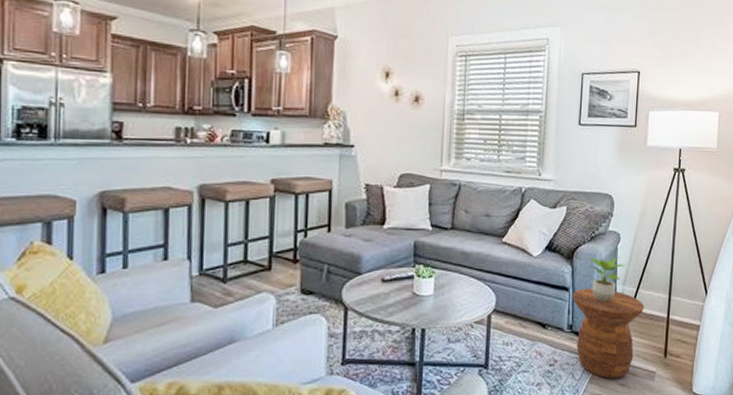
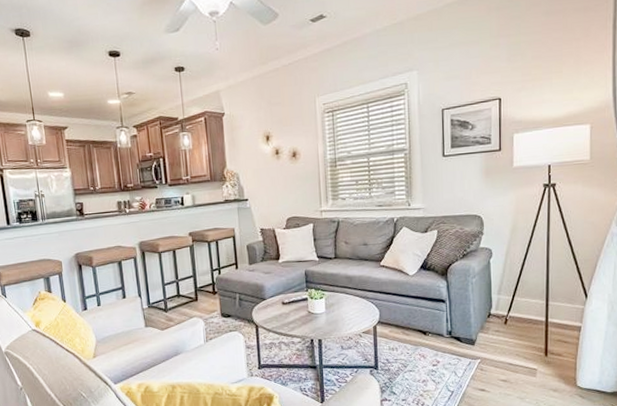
side table: present [573,288,644,379] -> none [450,299,521,376]
potted plant: present [589,257,626,302] -> none [463,270,500,311]

